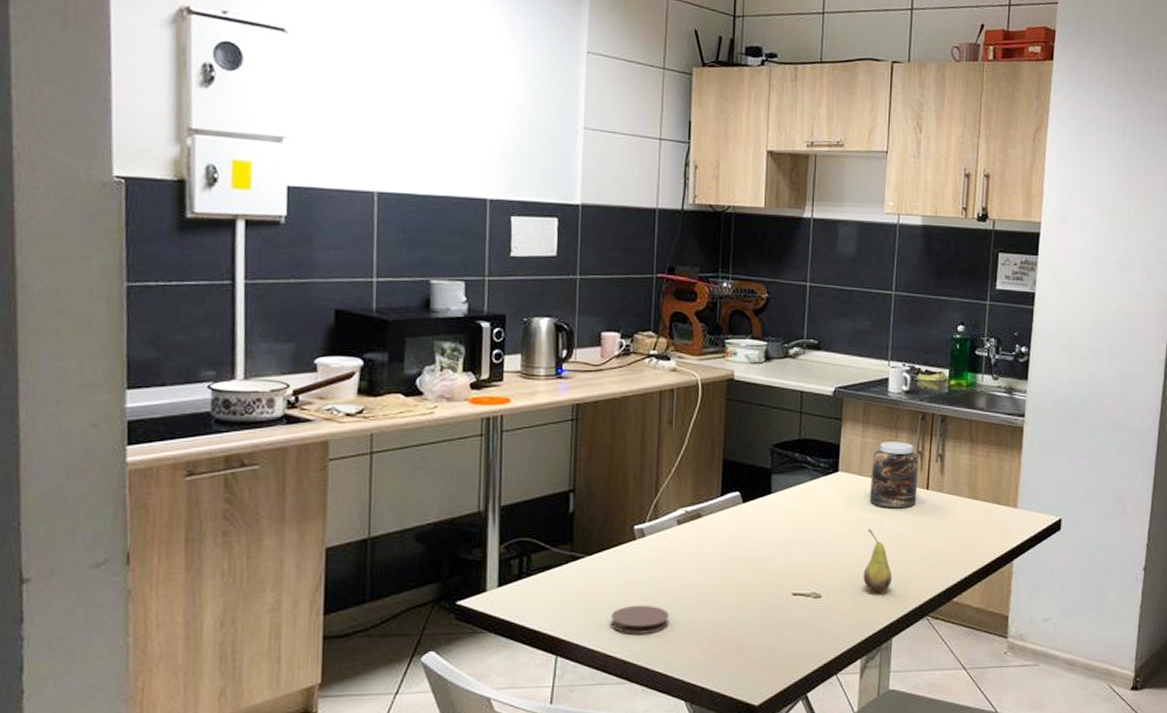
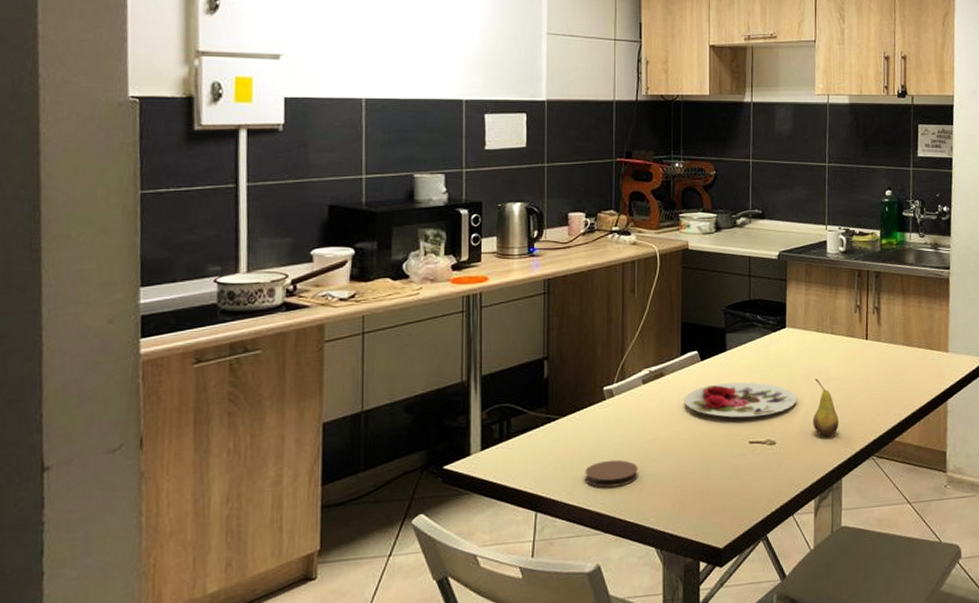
plate: none [722,529,847,568] -> present [684,382,797,418]
jar: present [870,442,919,509] -> none [815,297,858,359]

